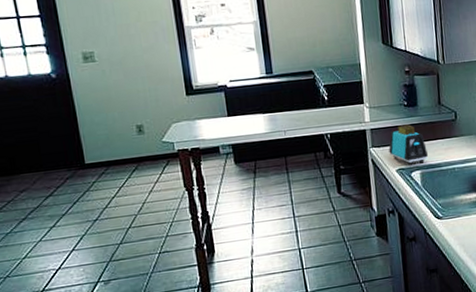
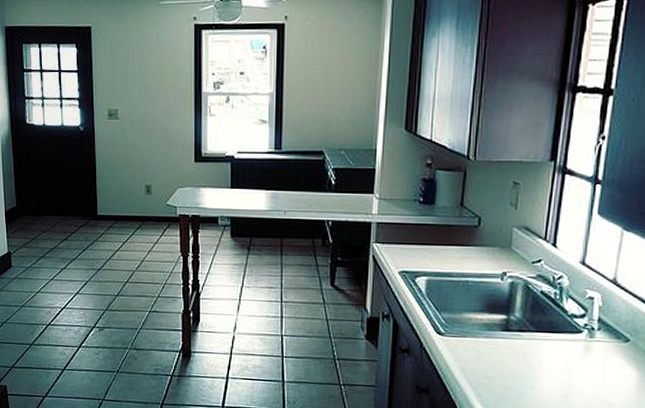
toaster: present [388,124,429,165] -> none [394,223,440,270]

